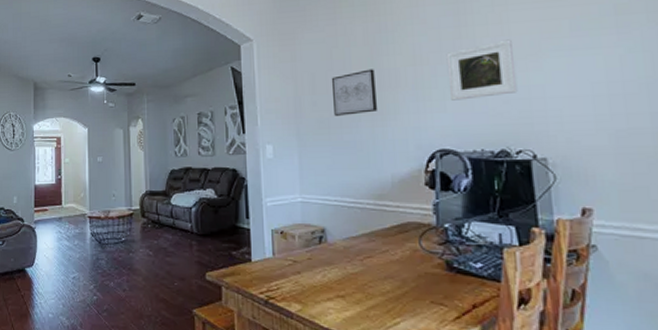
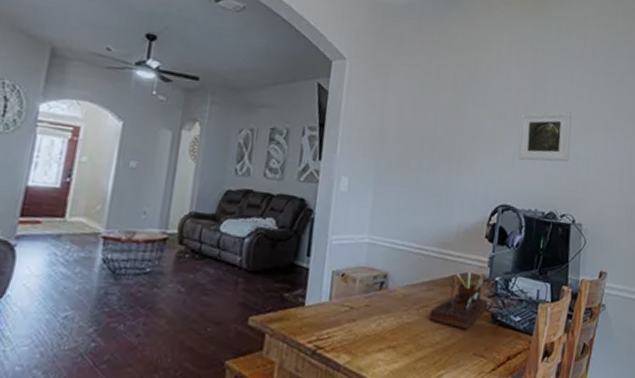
wall art: present [331,69,378,116] -> none [415,114,459,159]
desk organizer: none [375,220,440,278] -> present [429,271,489,330]

